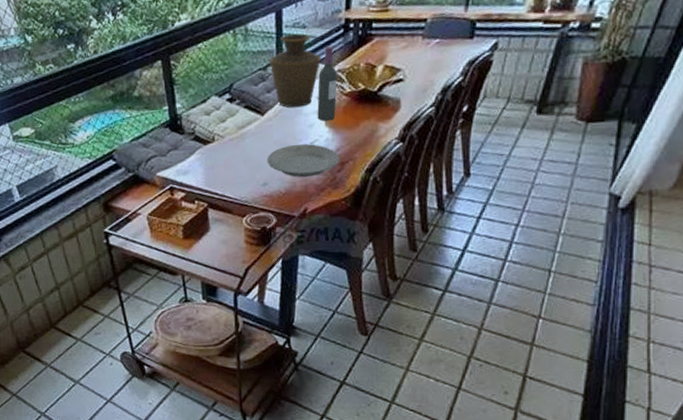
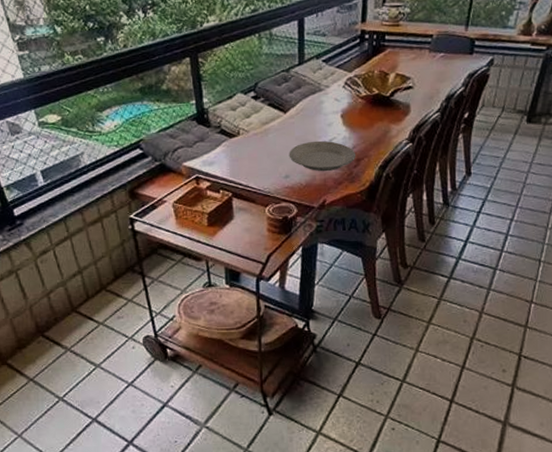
vase: present [268,34,322,108] -> none [291,40,340,108]
wine bottle: present [317,45,338,121] -> none [335,53,354,121]

